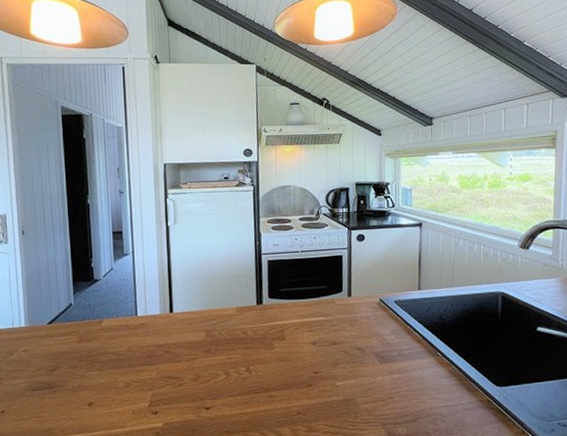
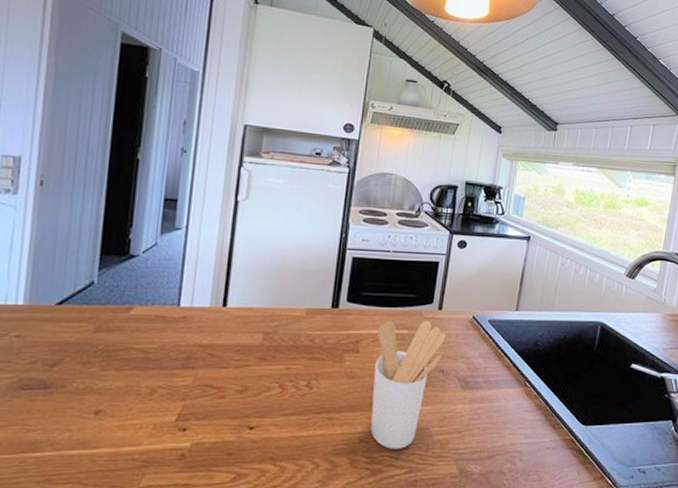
utensil holder: none [298,306,359,419] -> present [370,320,446,449]

